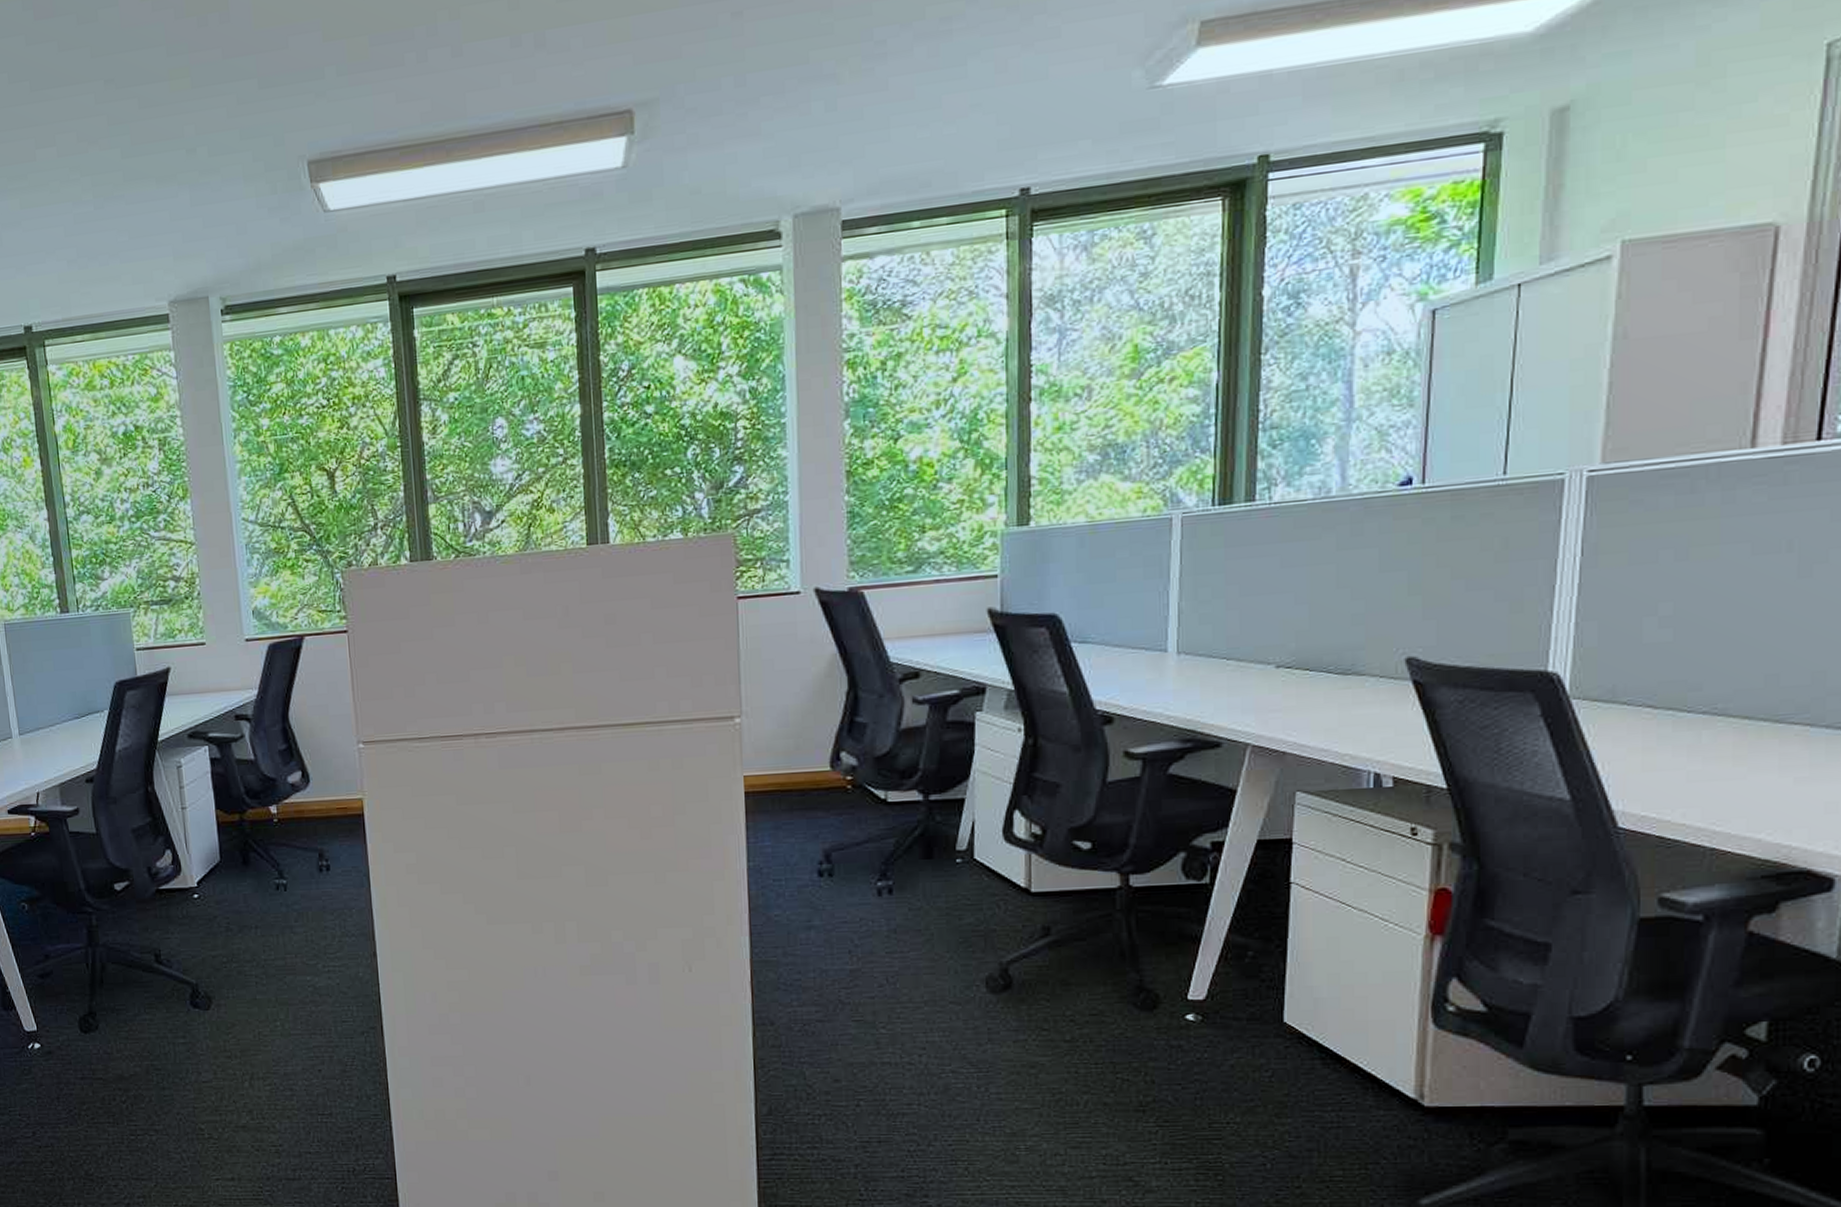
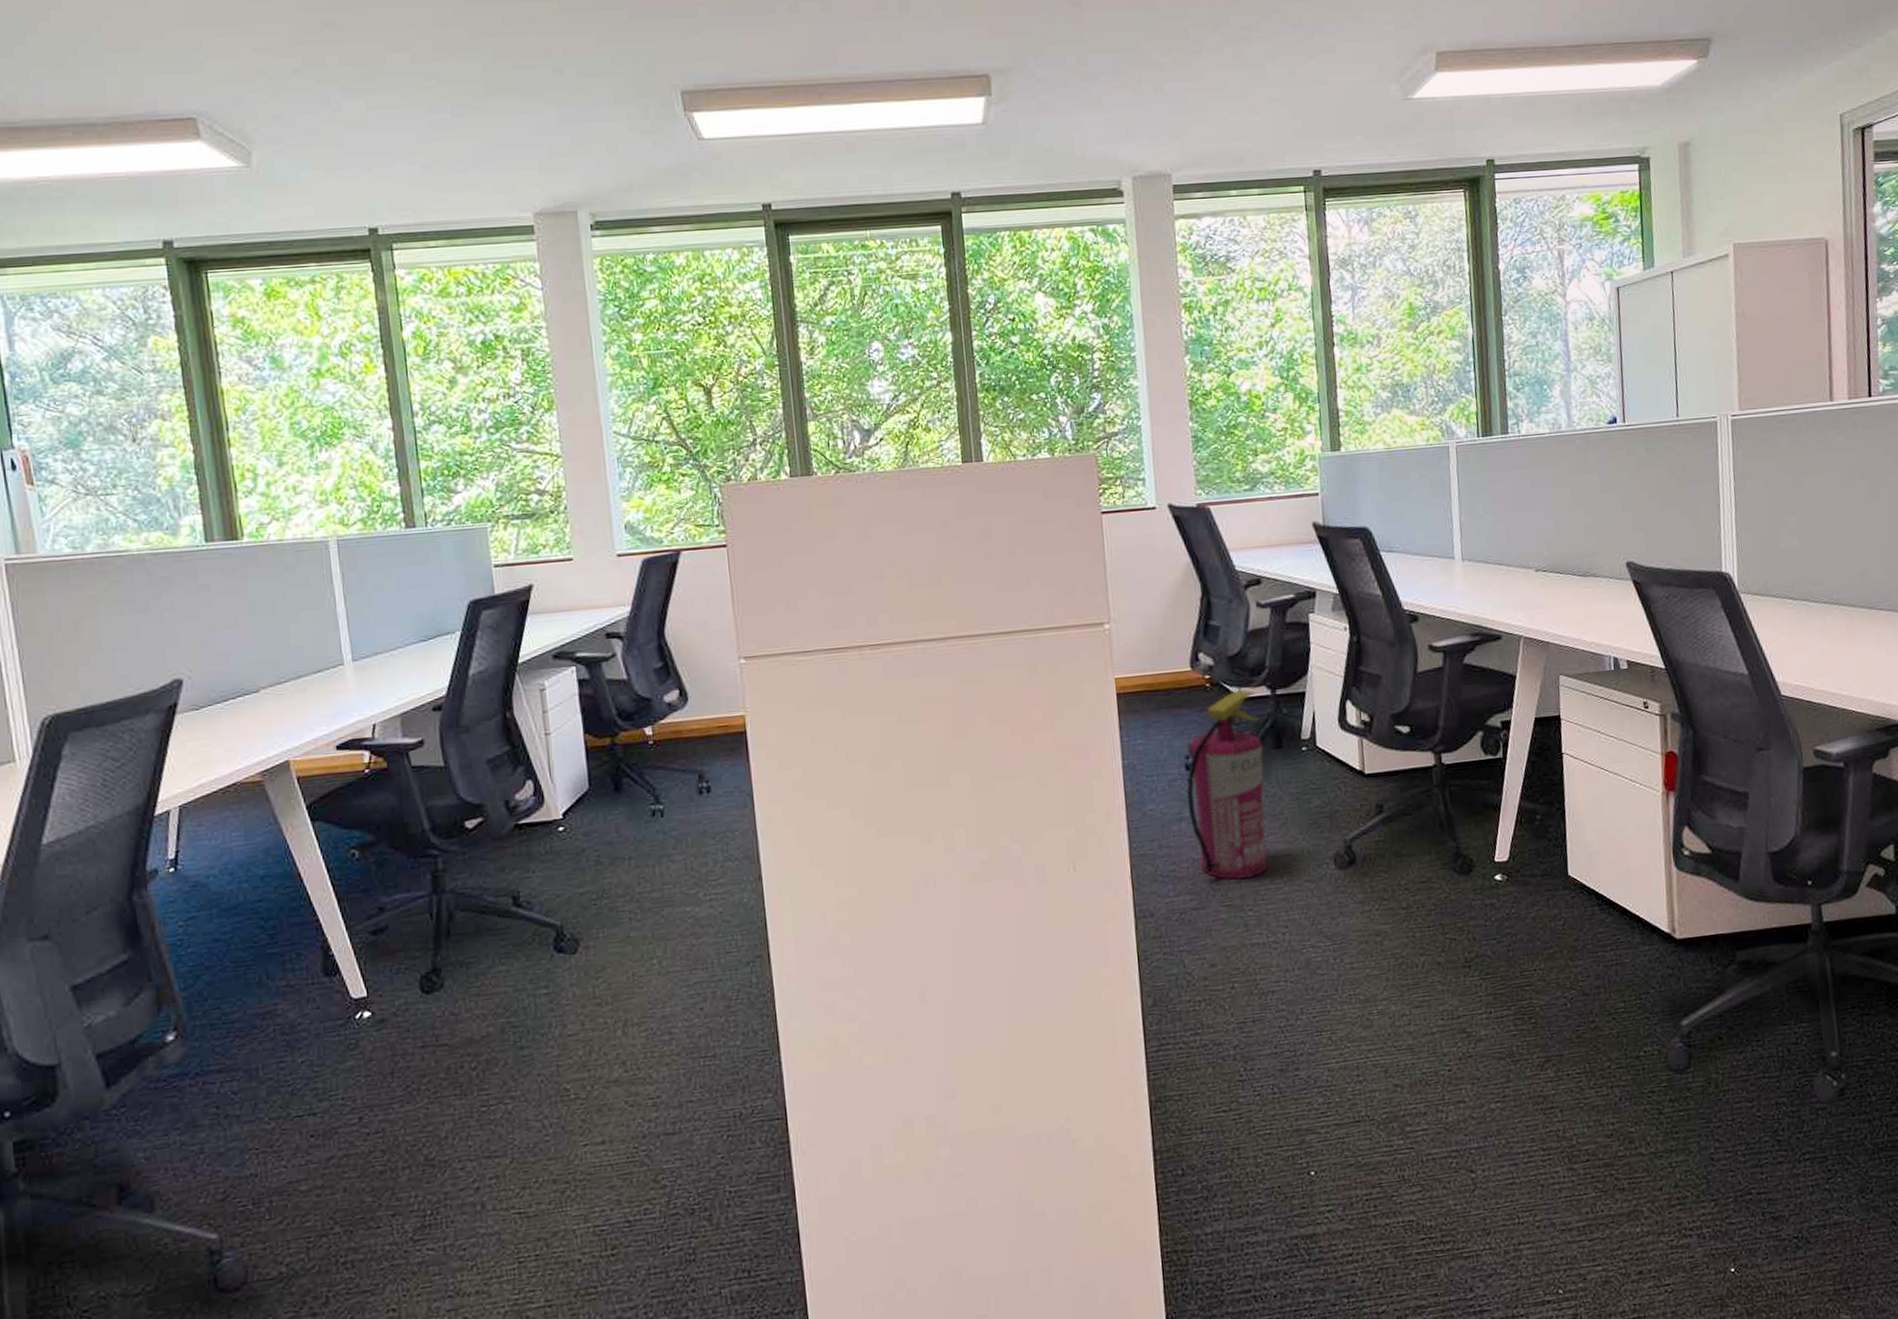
fire extinguisher: none [817,793,910,994] -> present [1186,689,1268,880]

